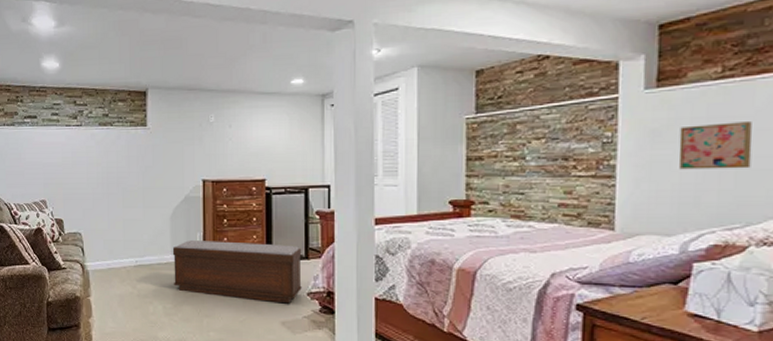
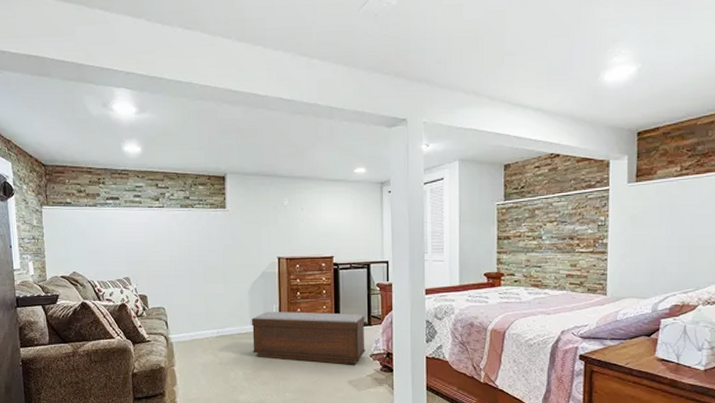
wall art: present [678,122,753,170] -> none [651,210,701,247]

